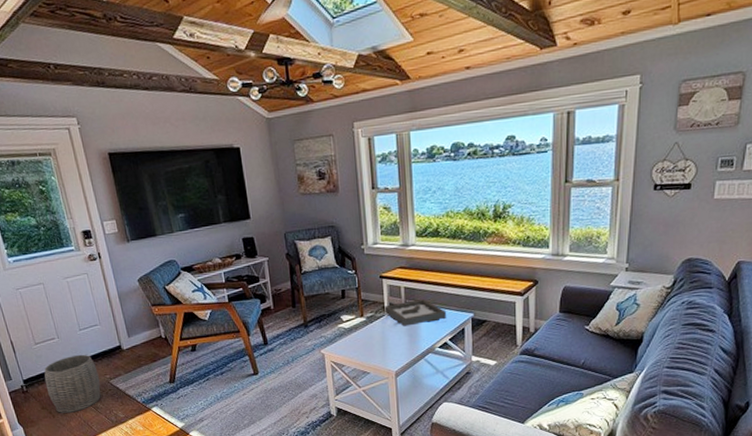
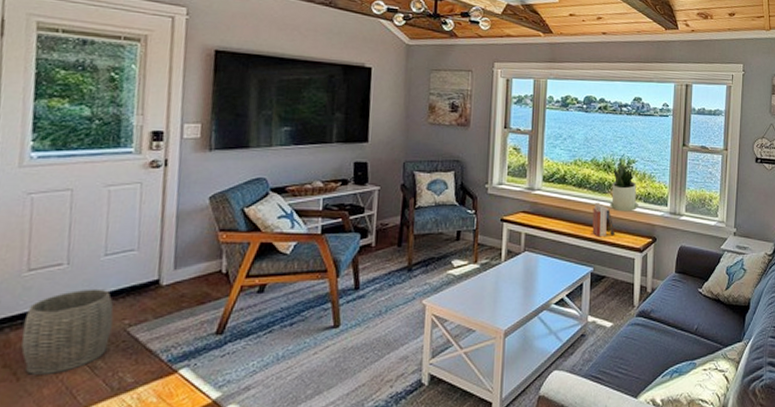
decorative tray: present [384,299,447,326] -> none [501,248,567,277]
books: none [469,251,494,285] -> present [592,202,616,238]
planter: none [487,210,517,259] -> present [610,164,638,212]

